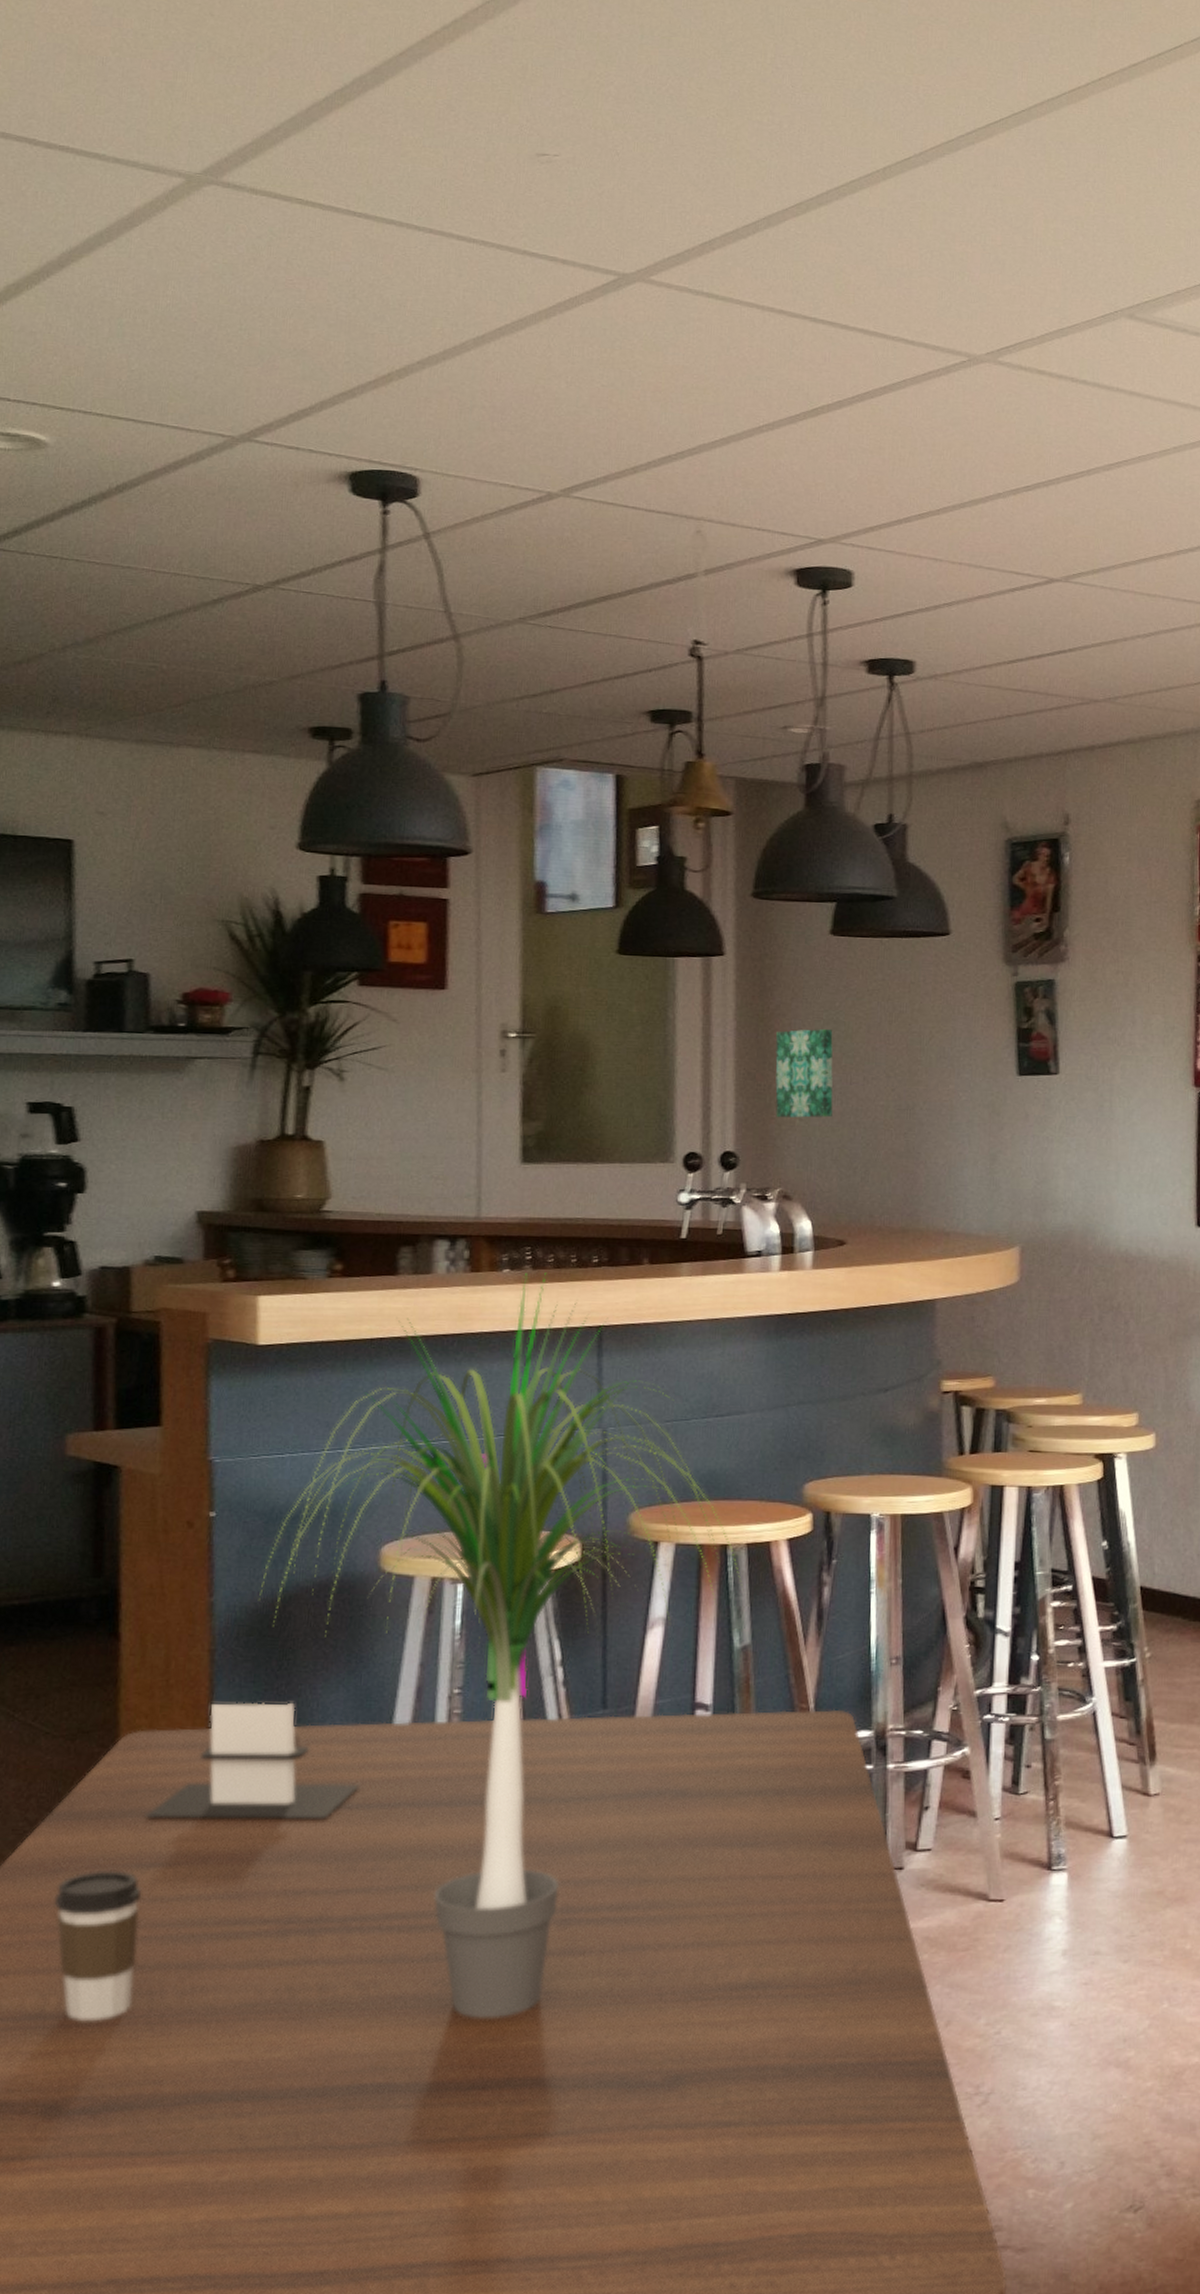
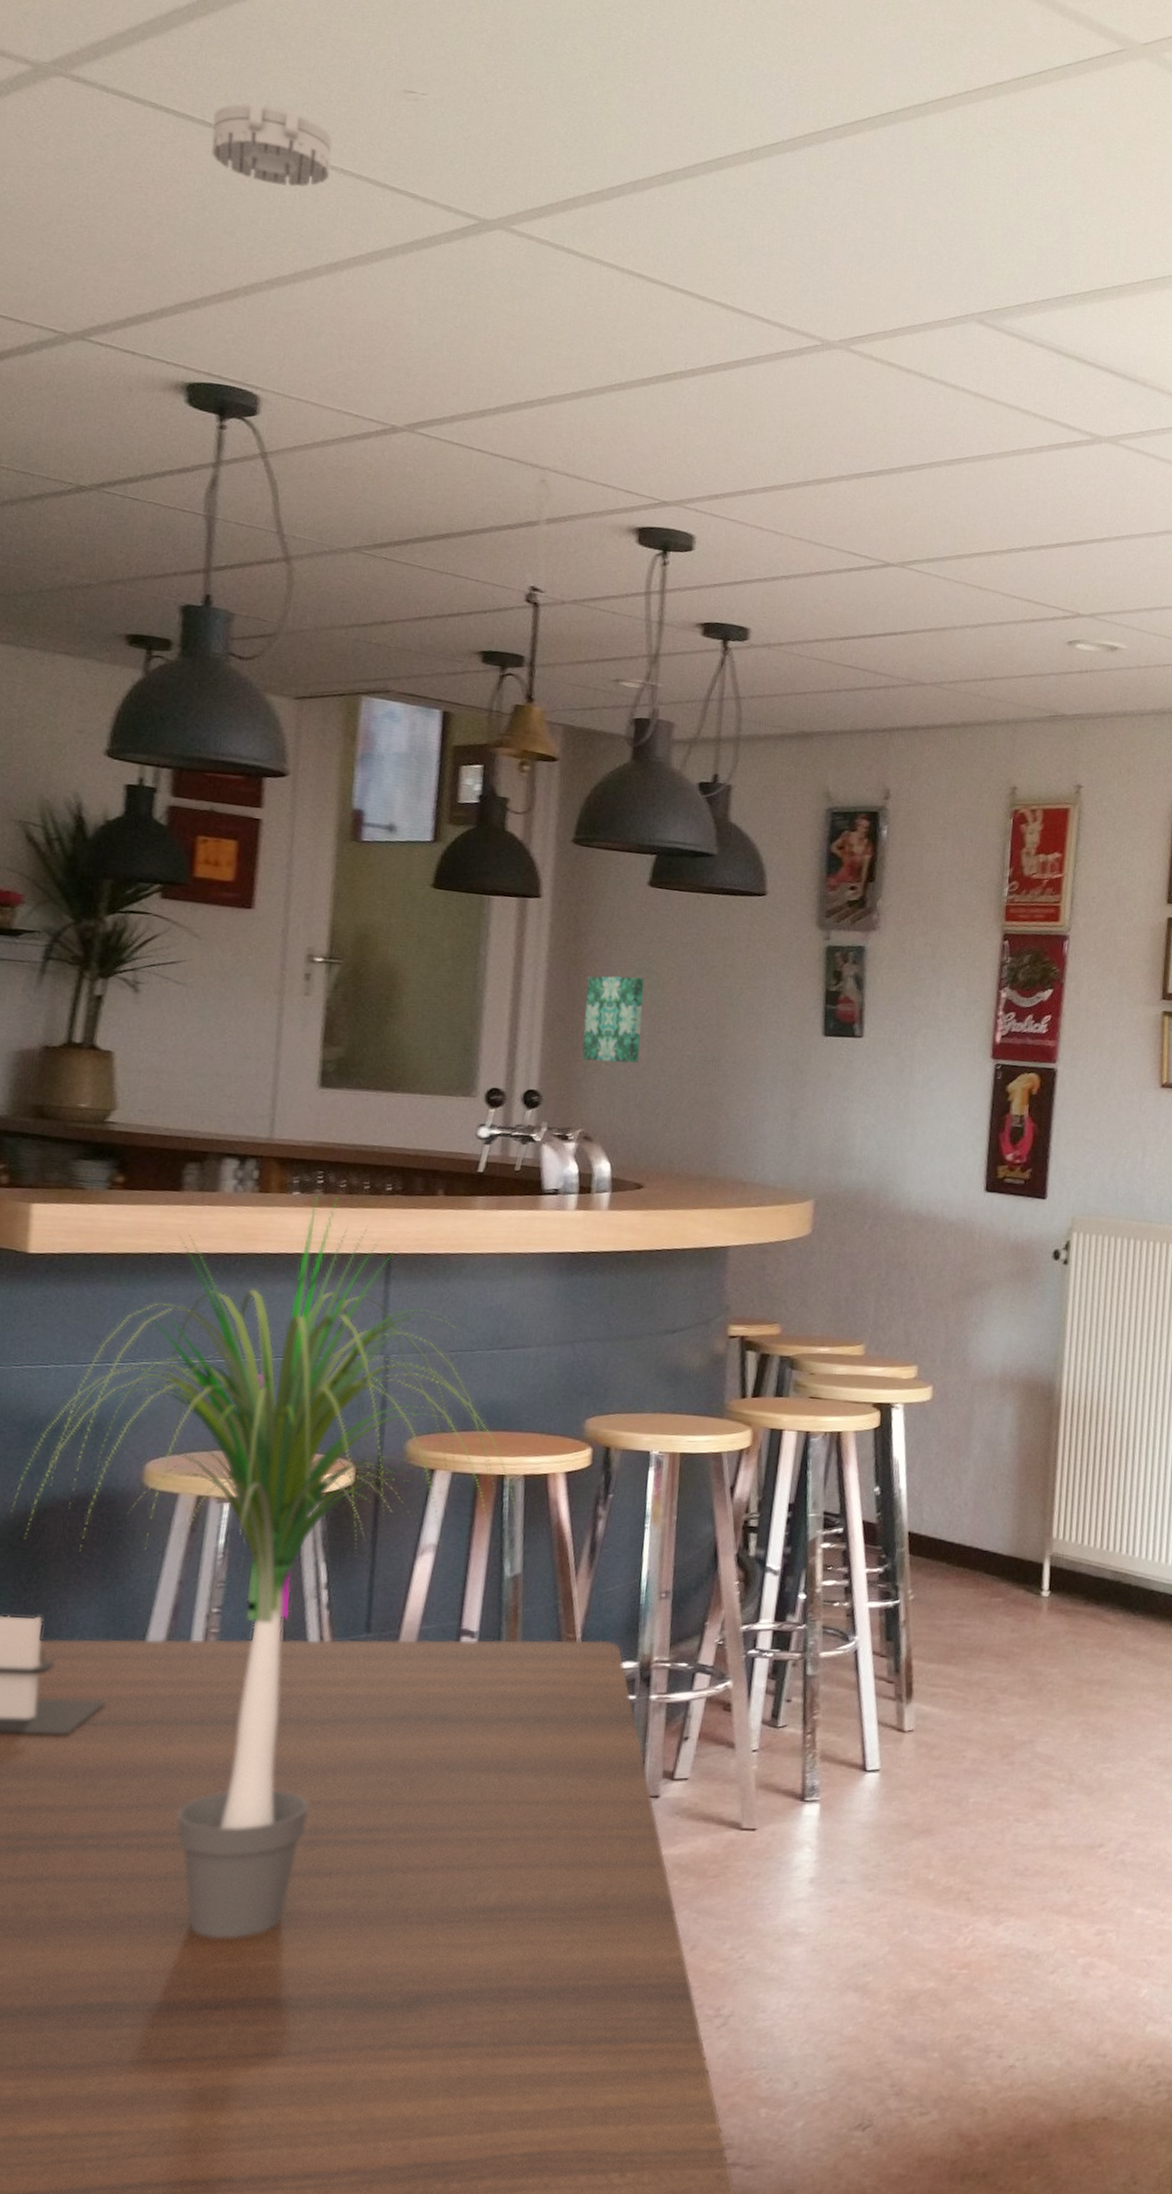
smoke detector: none [357,186,472,265] -> present [211,102,332,187]

